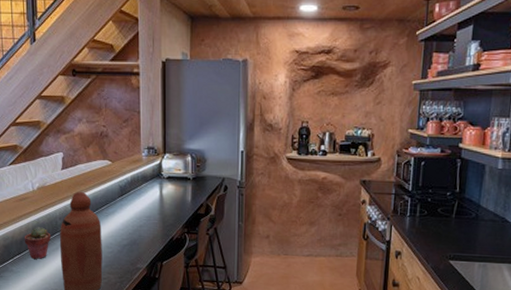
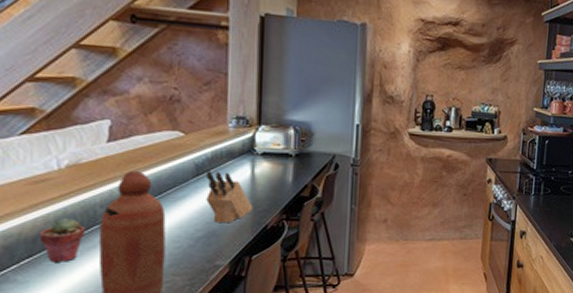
knife block: none [127,192,162,234] -> present [205,171,253,222]

